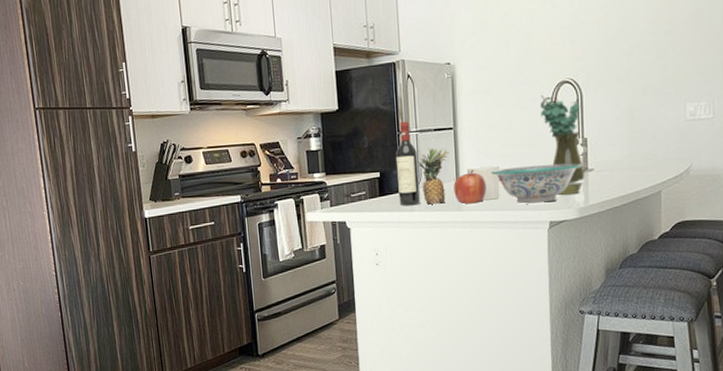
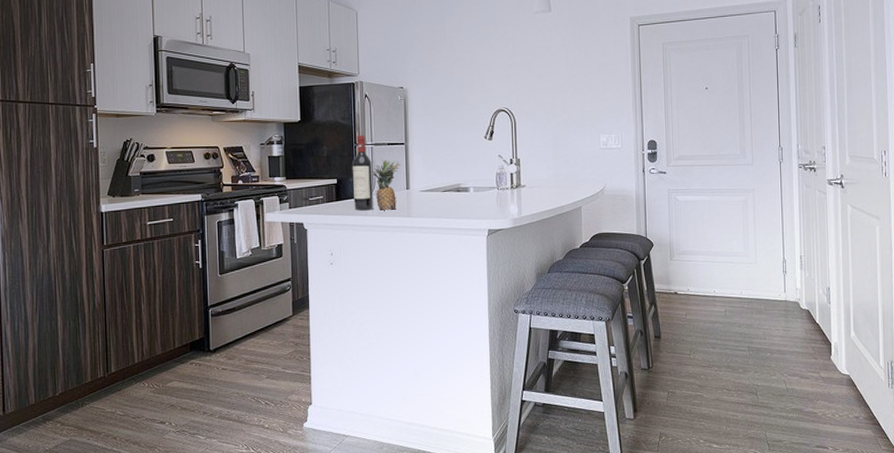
fruit: present [454,170,487,205] -> none [404,181,434,212]
mug: present [467,165,500,201] -> none [416,178,446,209]
decorative bowl: present [490,163,582,204] -> none [436,179,516,213]
vase: present [540,95,585,196] -> none [481,120,519,208]

